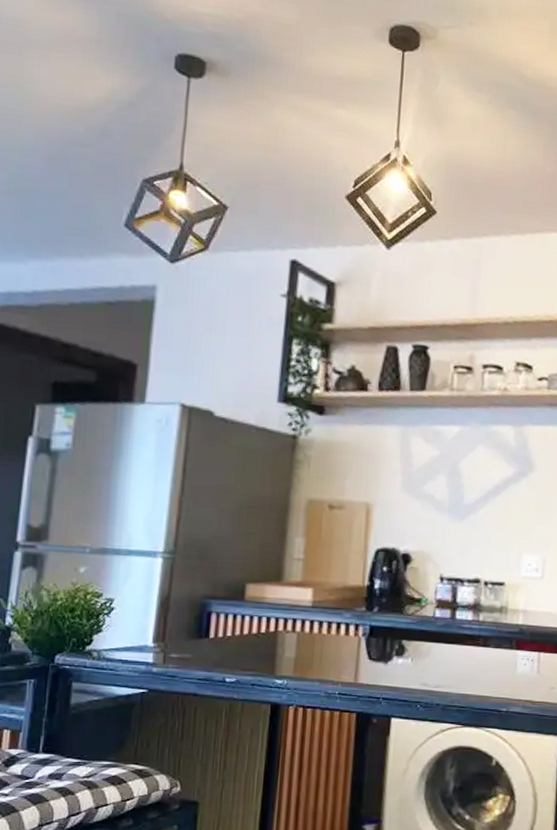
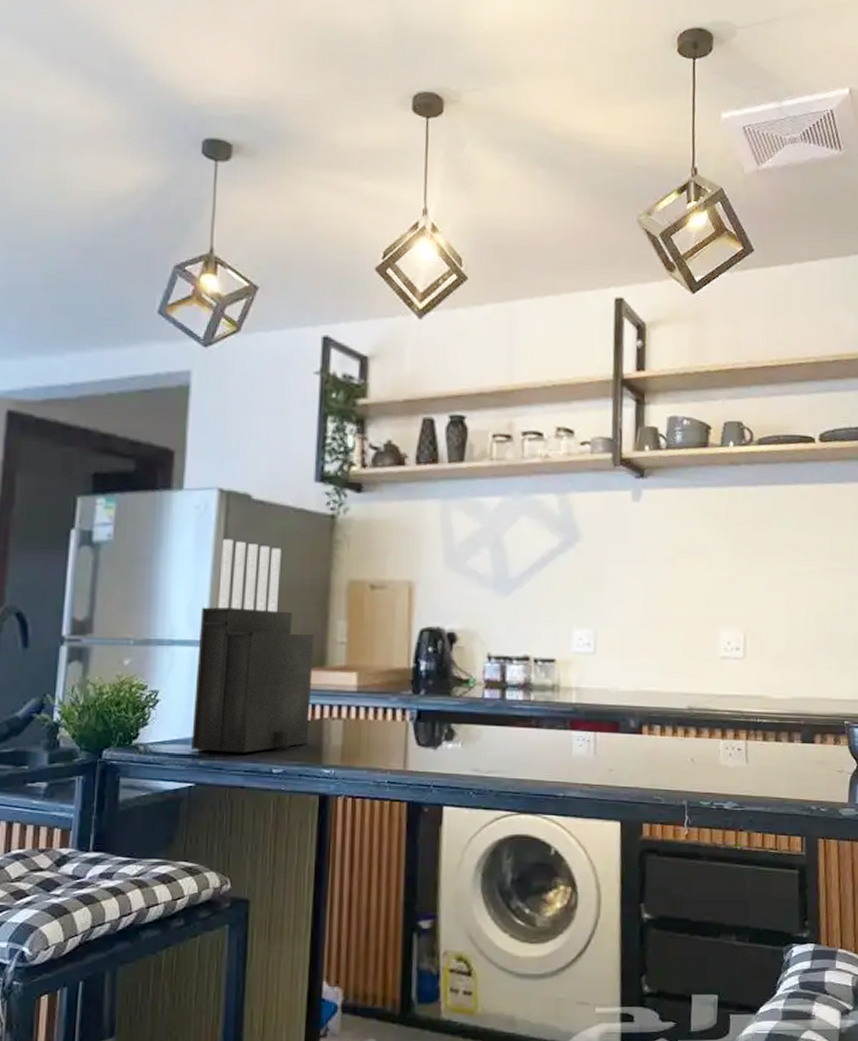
knife block: none [145,453,272,662] -> present [191,539,314,753]

